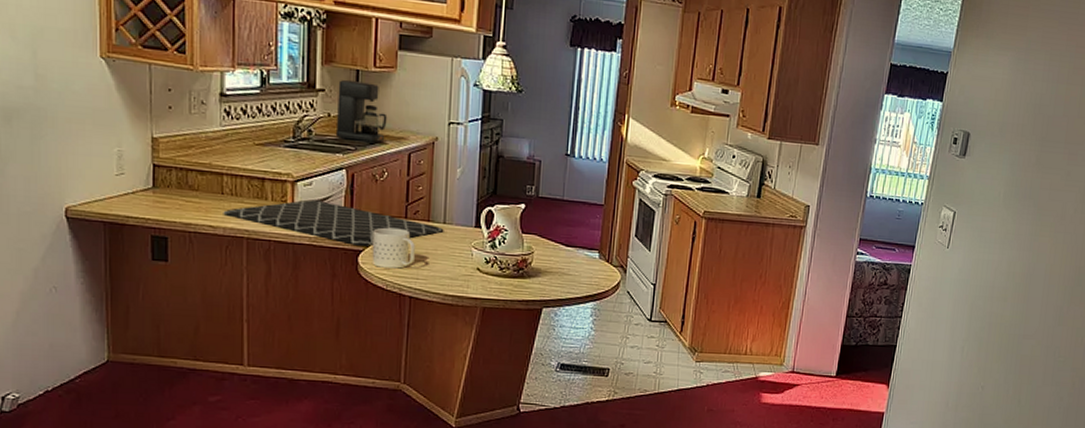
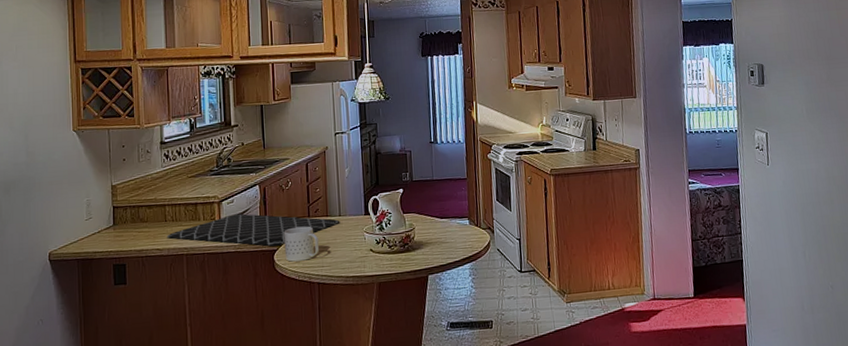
coffee maker: present [335,79,388,144] -> none [248,113,287,162]

